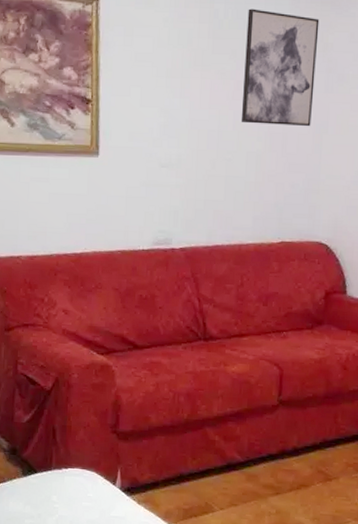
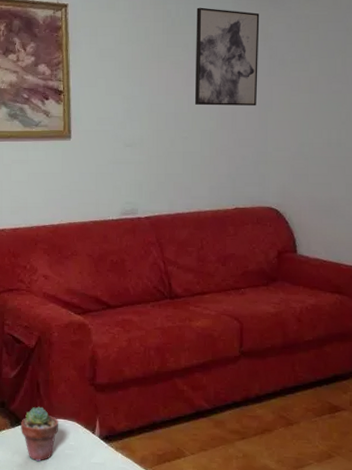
potted succulent: none [34,454,76,514] -> present [21,406,58,462]

